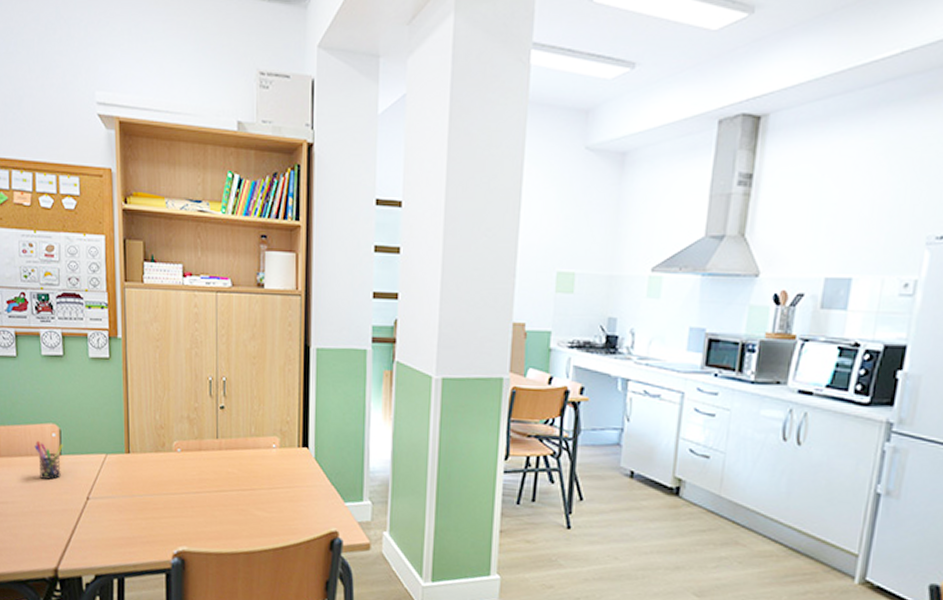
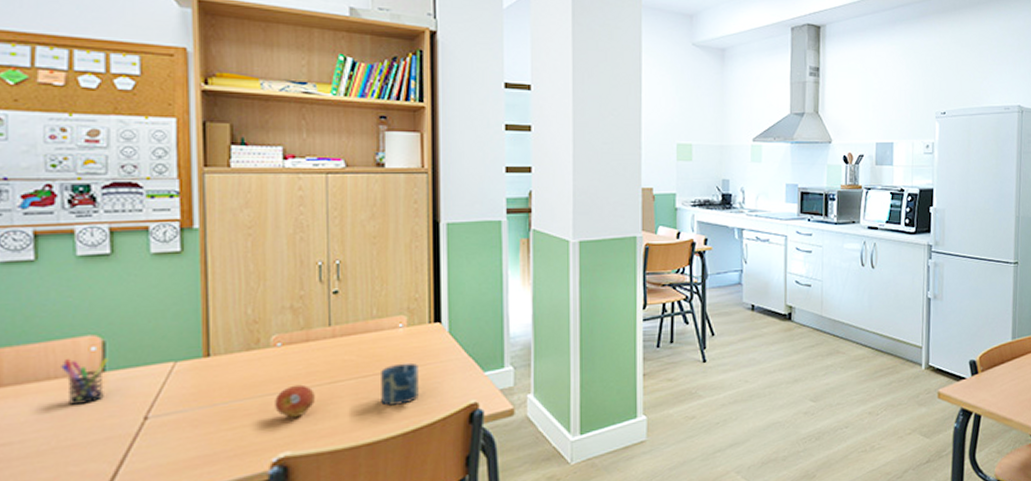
fruit: none [176,488,205,517] -> present [275,384,315,417]
cup: none [257,482,288,522] -> present [381,362,419,406]

